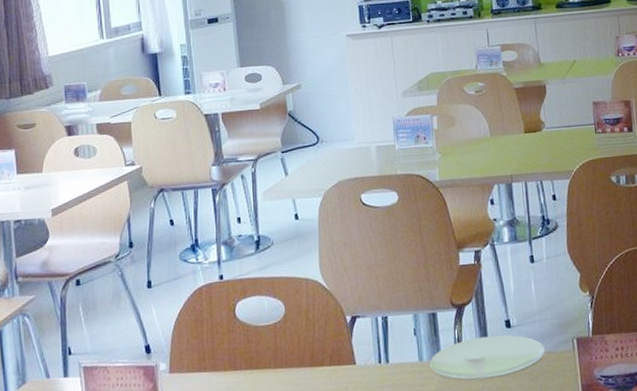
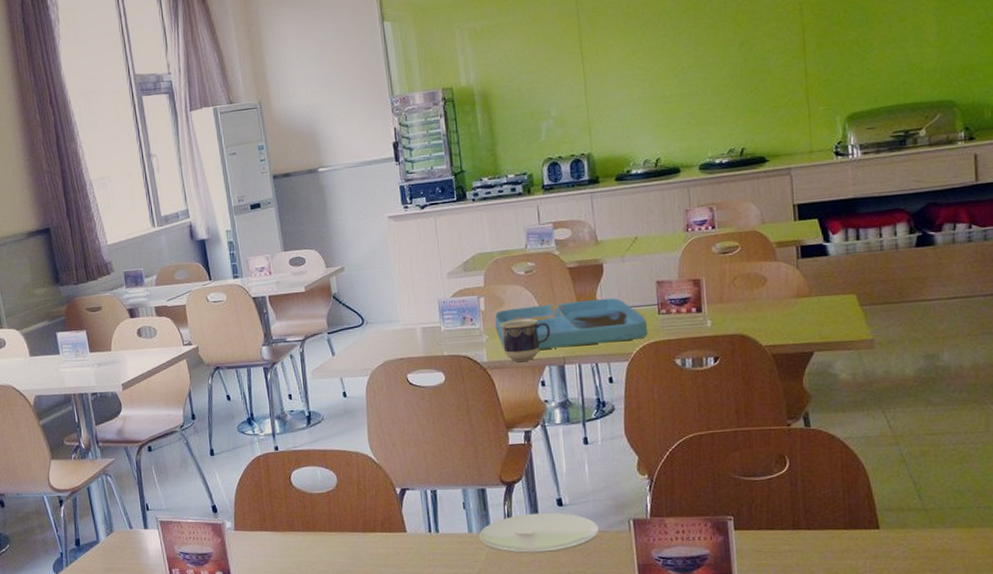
tray: none [446,117,587,168] -> present [494,297,648,349]
cup: none [452,137,499,180] -> present [500,318,551,362]

